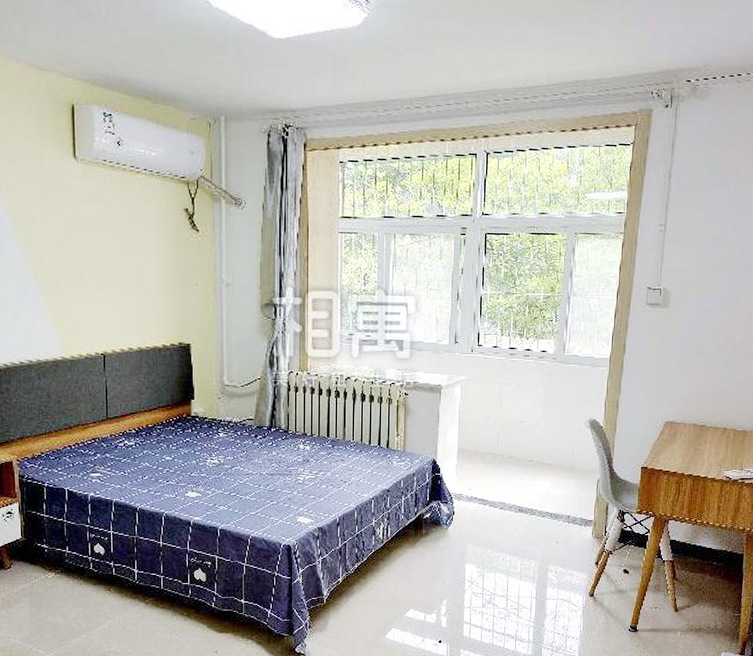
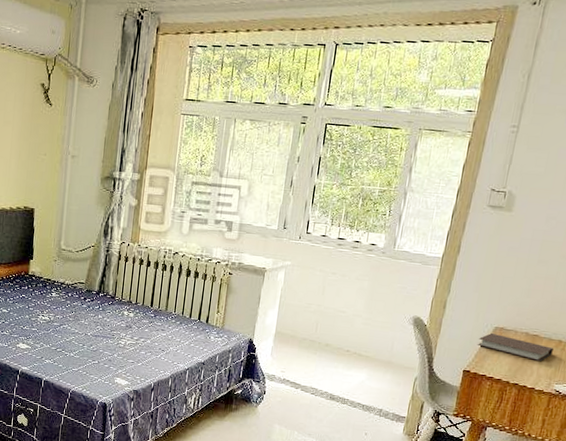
notebook: none [651,427,720,451] -> present [477,332,553,362]

